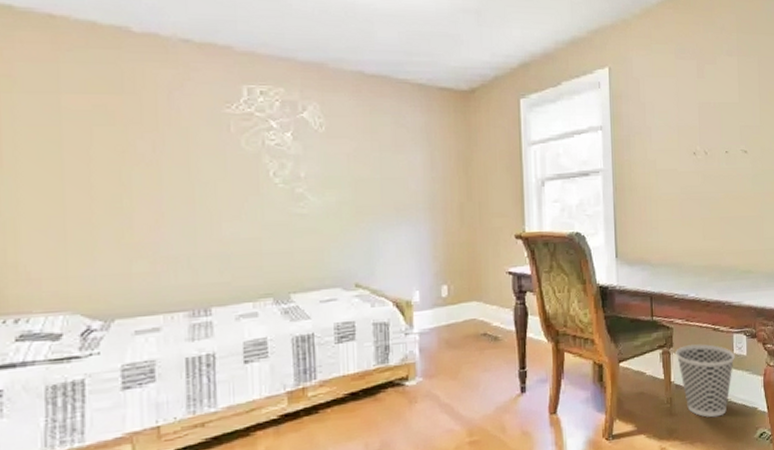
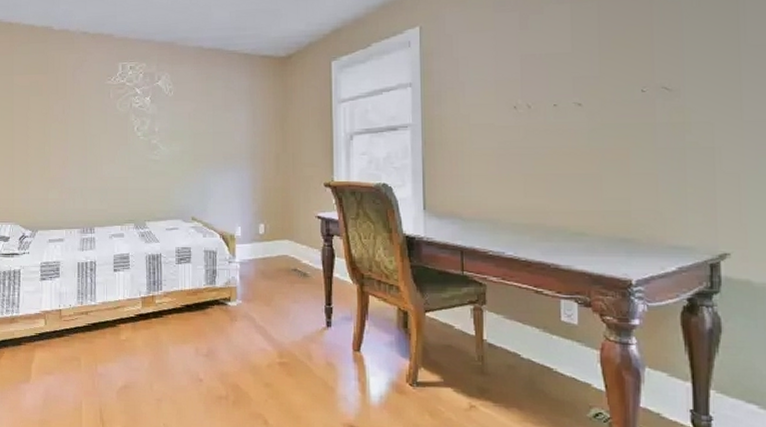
wastebasket: present [675,344,735,418] -> none [489,305,563,386]

